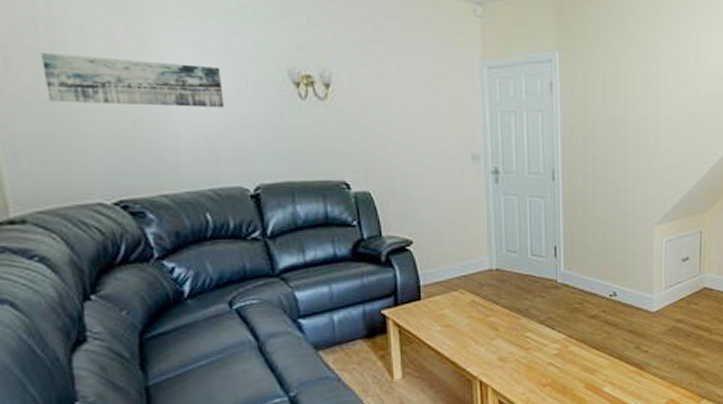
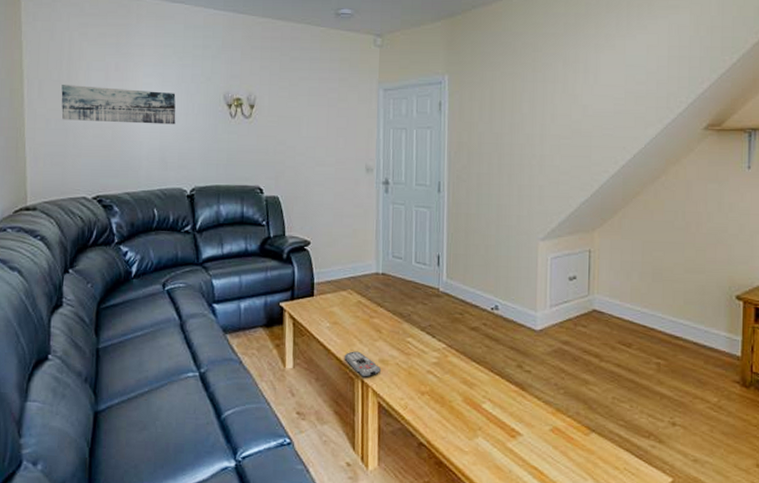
remote control: none [459,352,500,378] -> present [344,351,381,377]

